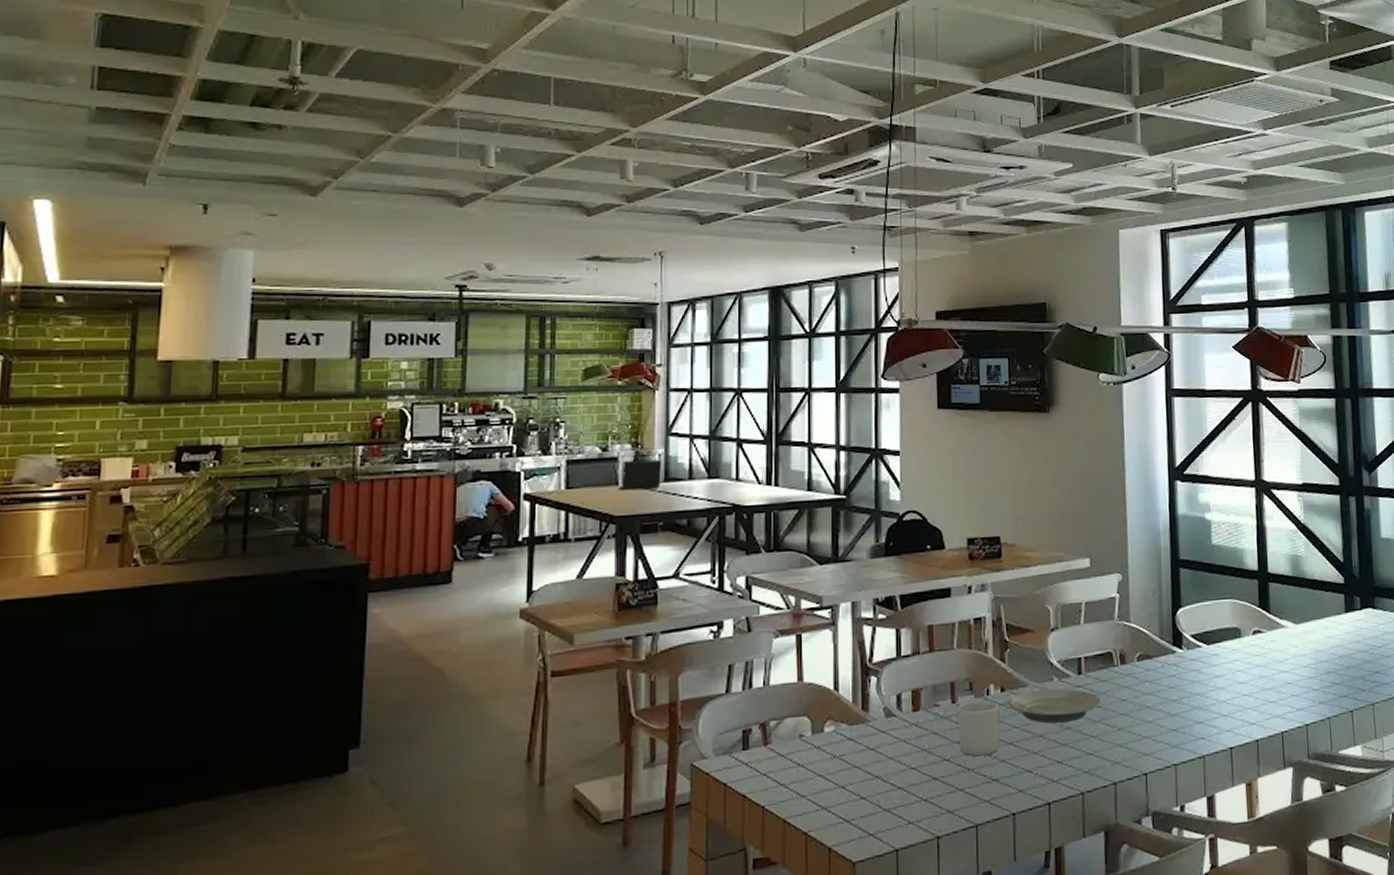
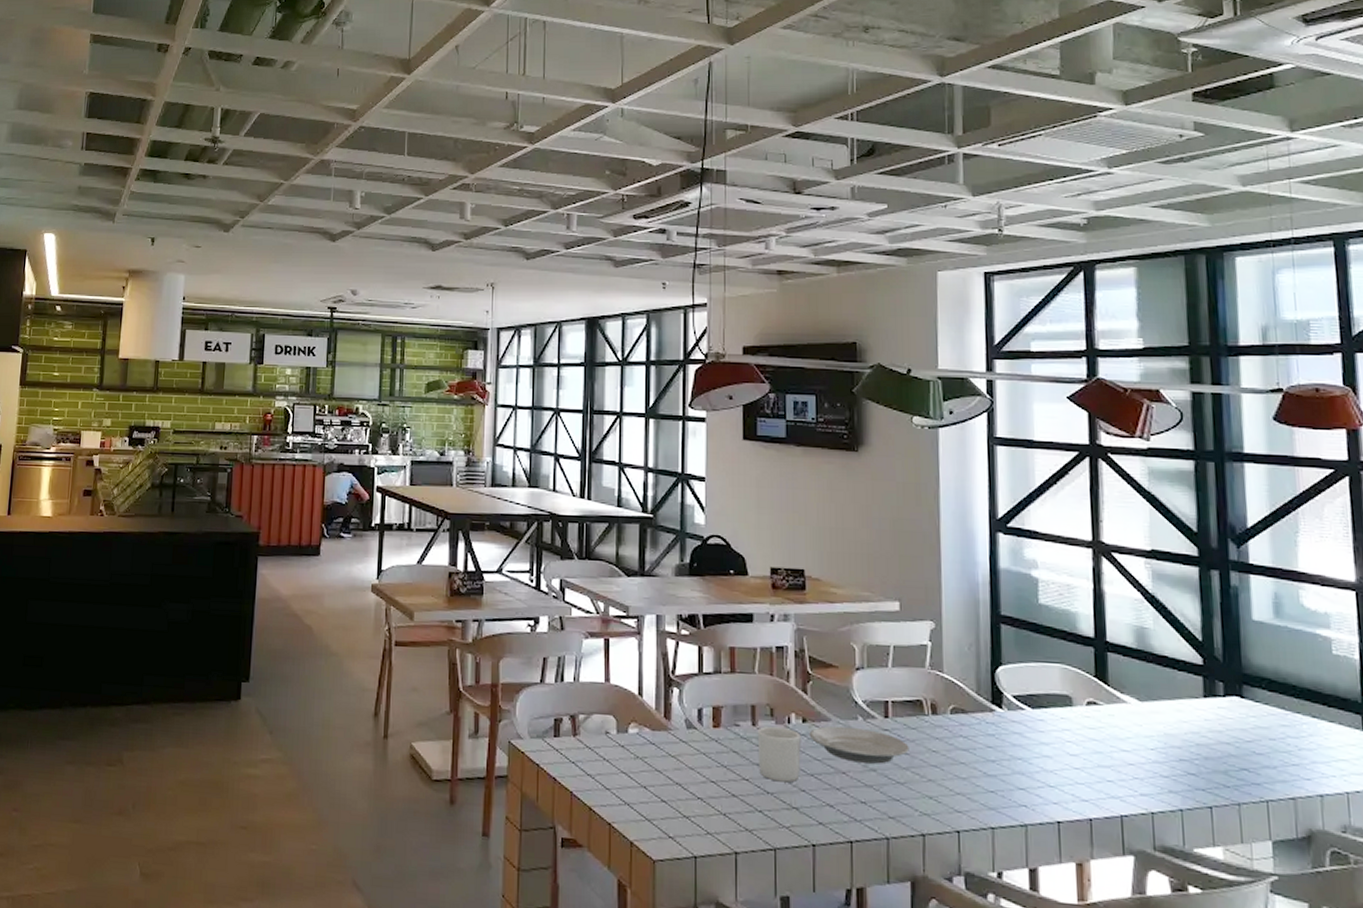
laptop: present [618,460,662,490] -> none [453,465,489,493]

